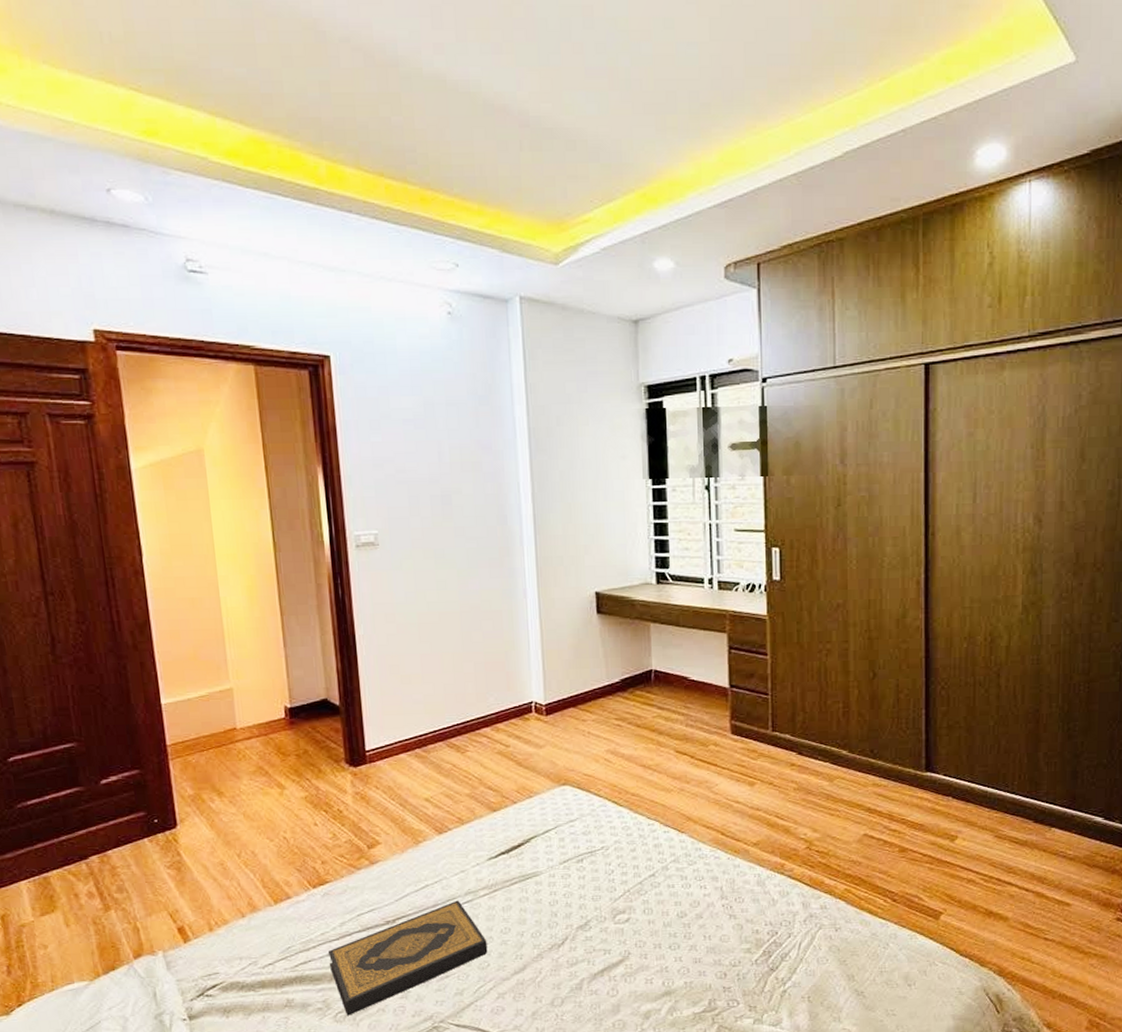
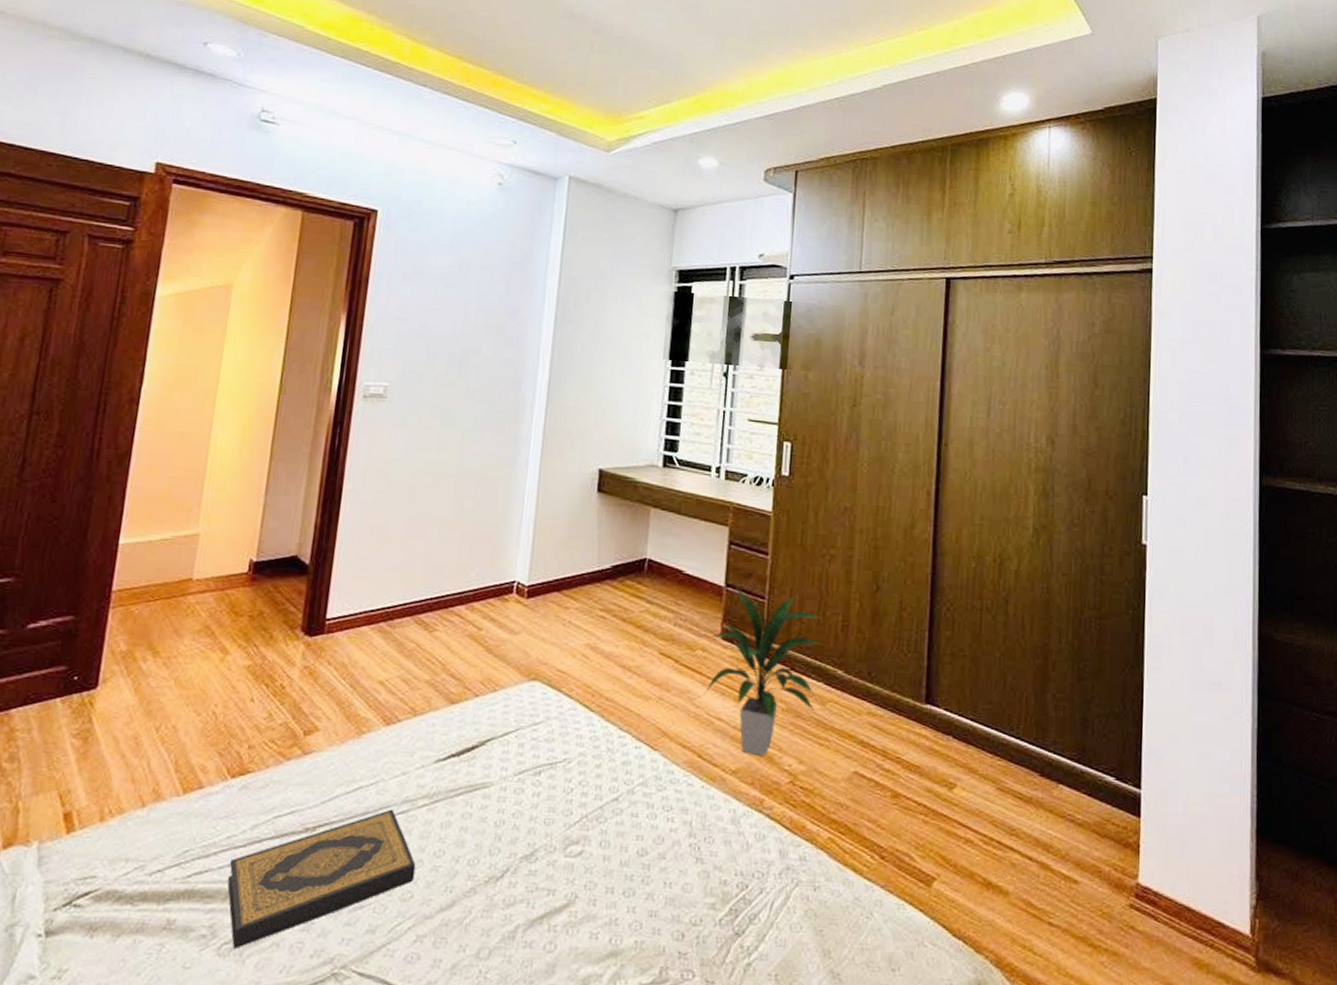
indoor plant: none [720,687,826,829] -> present [703,586,823,757]

